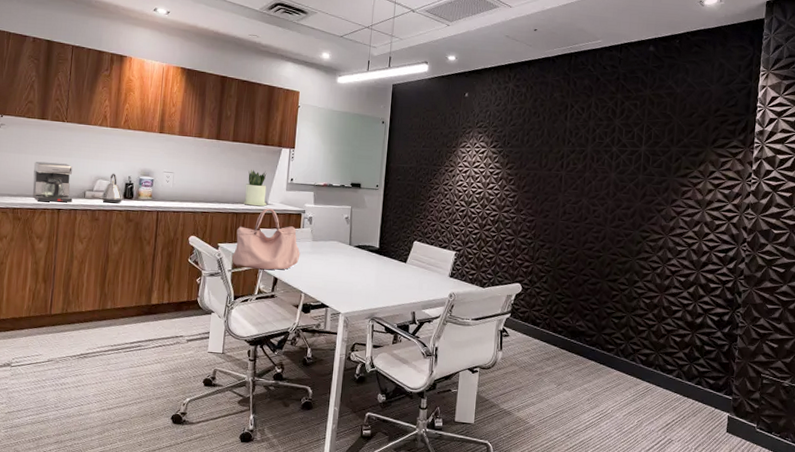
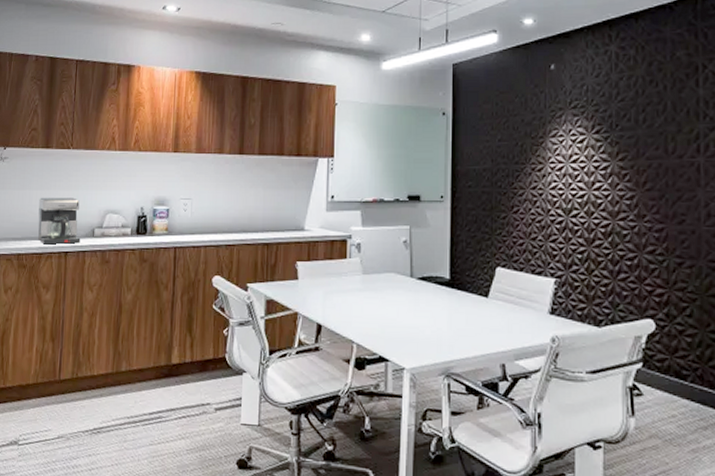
kettle: present [101,173,123,204] -> none [112,204,136,241]
handbag: present [232,208,300,270] -> none [265,235,349,315]
planter: present [243,170,268,207] -> none [274,188,304,234]

